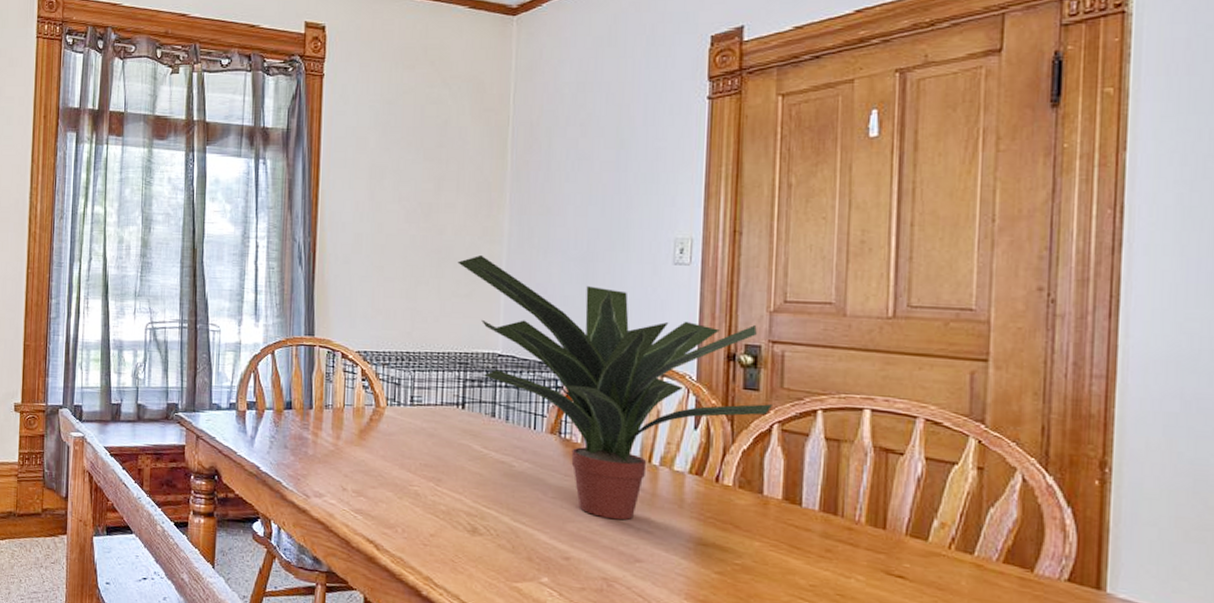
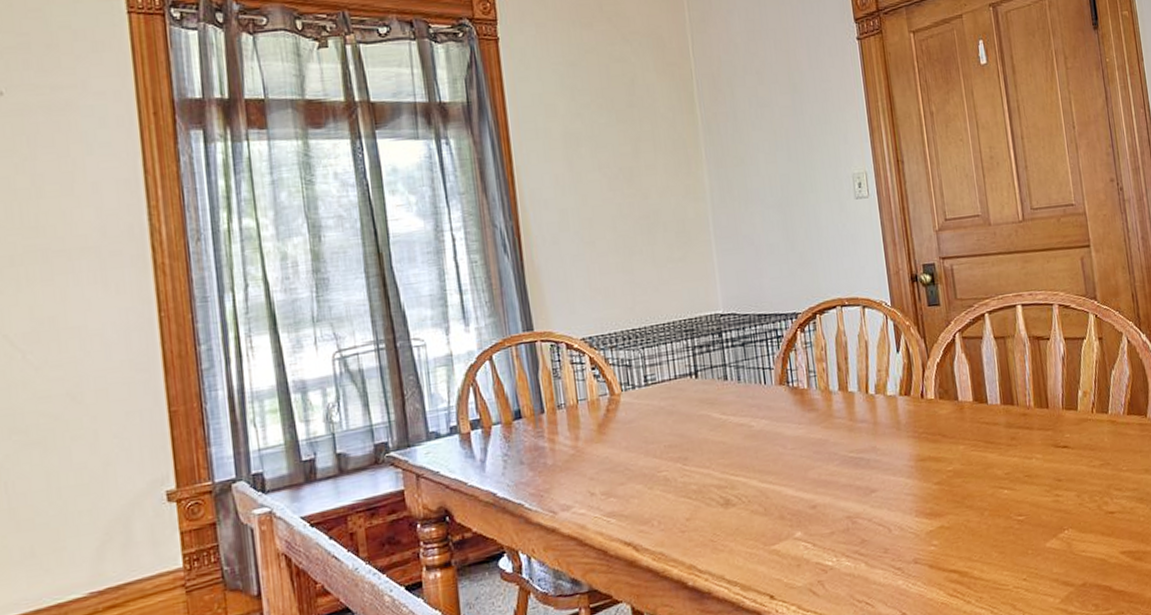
potted plant: present [458,254,772,520] -> none [667,214,952,458]

